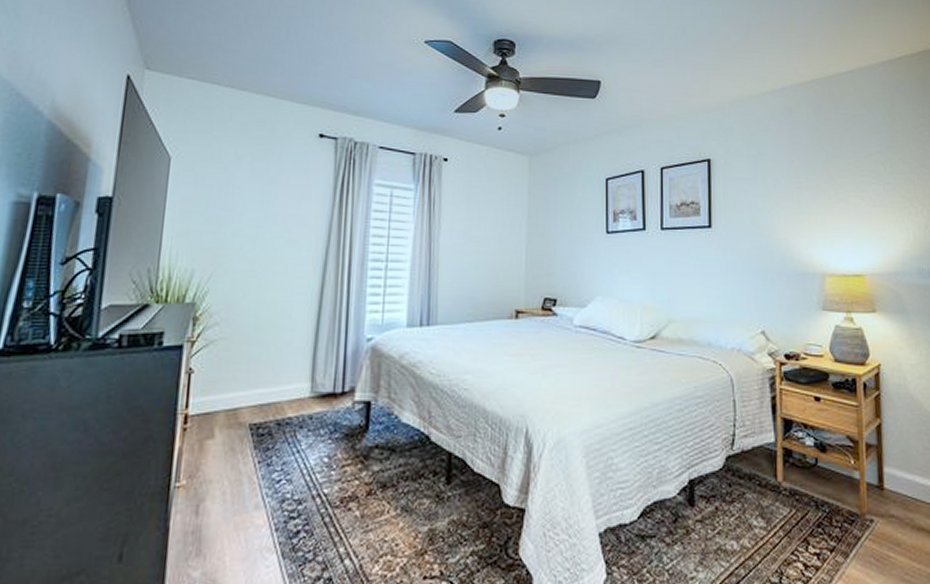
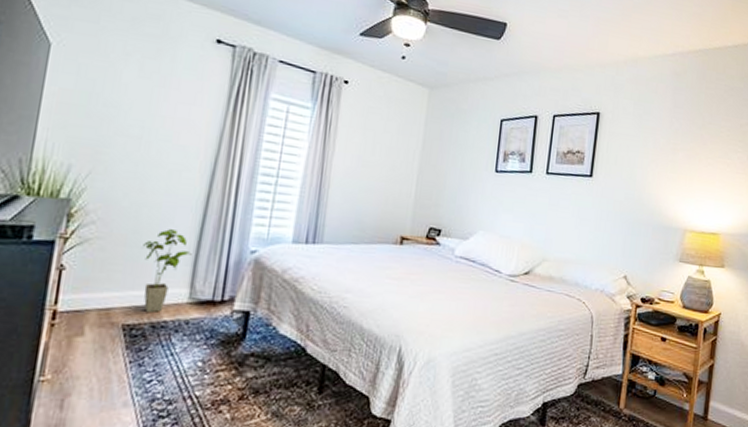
house plant: none [264,324,311,409] -> present [143,229,192,312]

